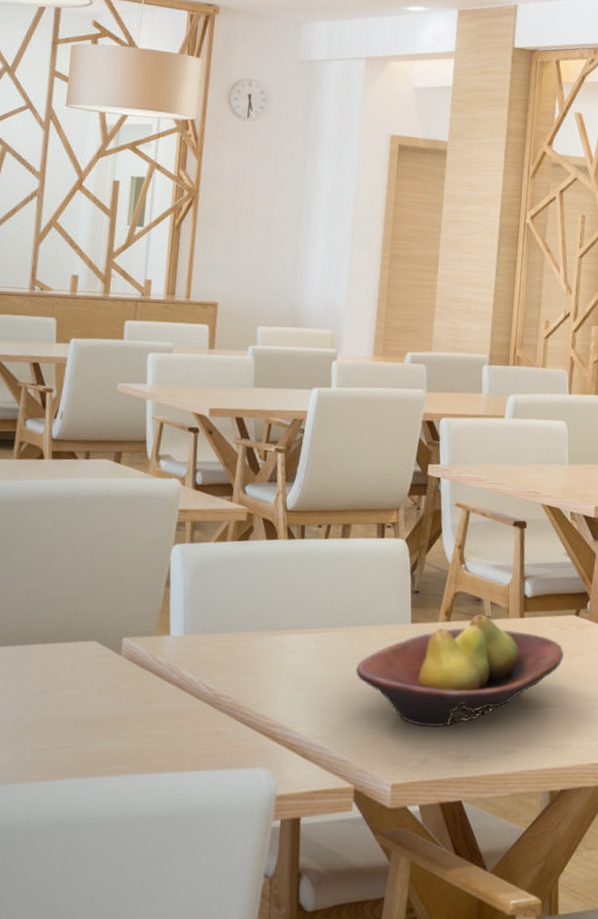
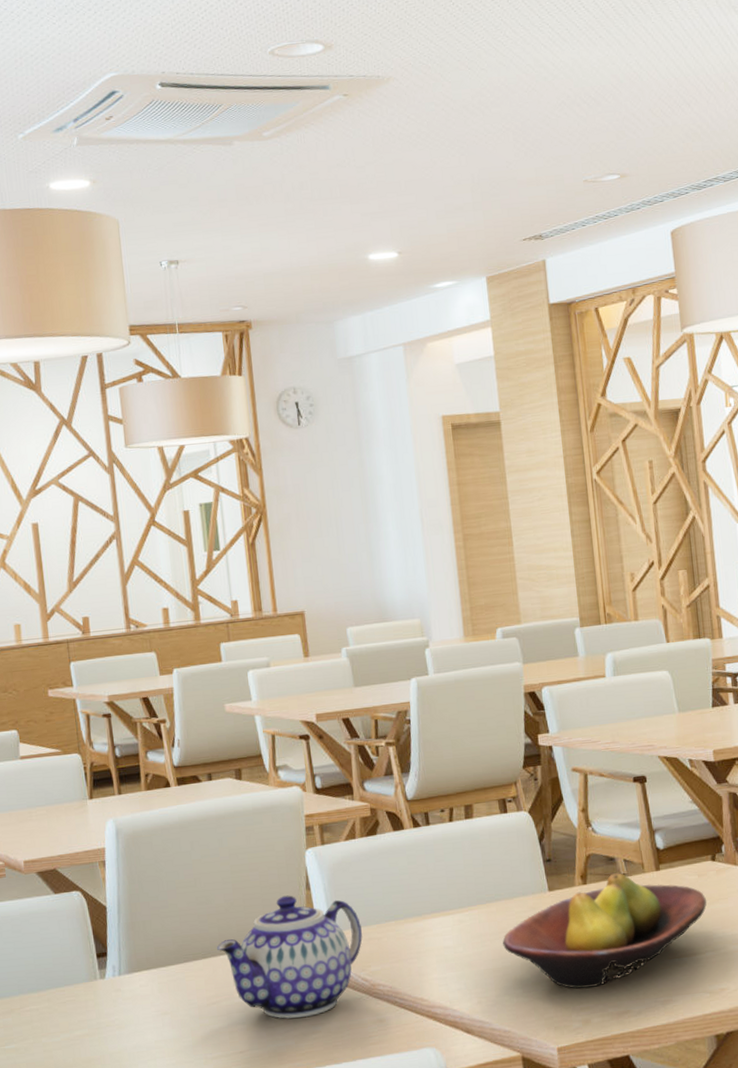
teapot: none [59,589,216,719] -> present [216,895,363,1019]

